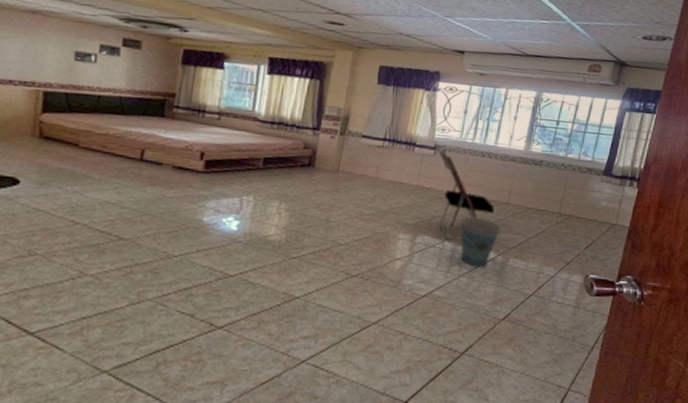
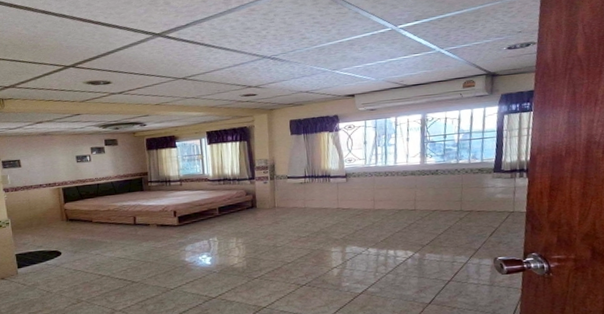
folding chair: present [438,148,495,239] -> none [349,175,406,246]
bucket: present [460,216,501,268] -> none [378,225,414,265]

